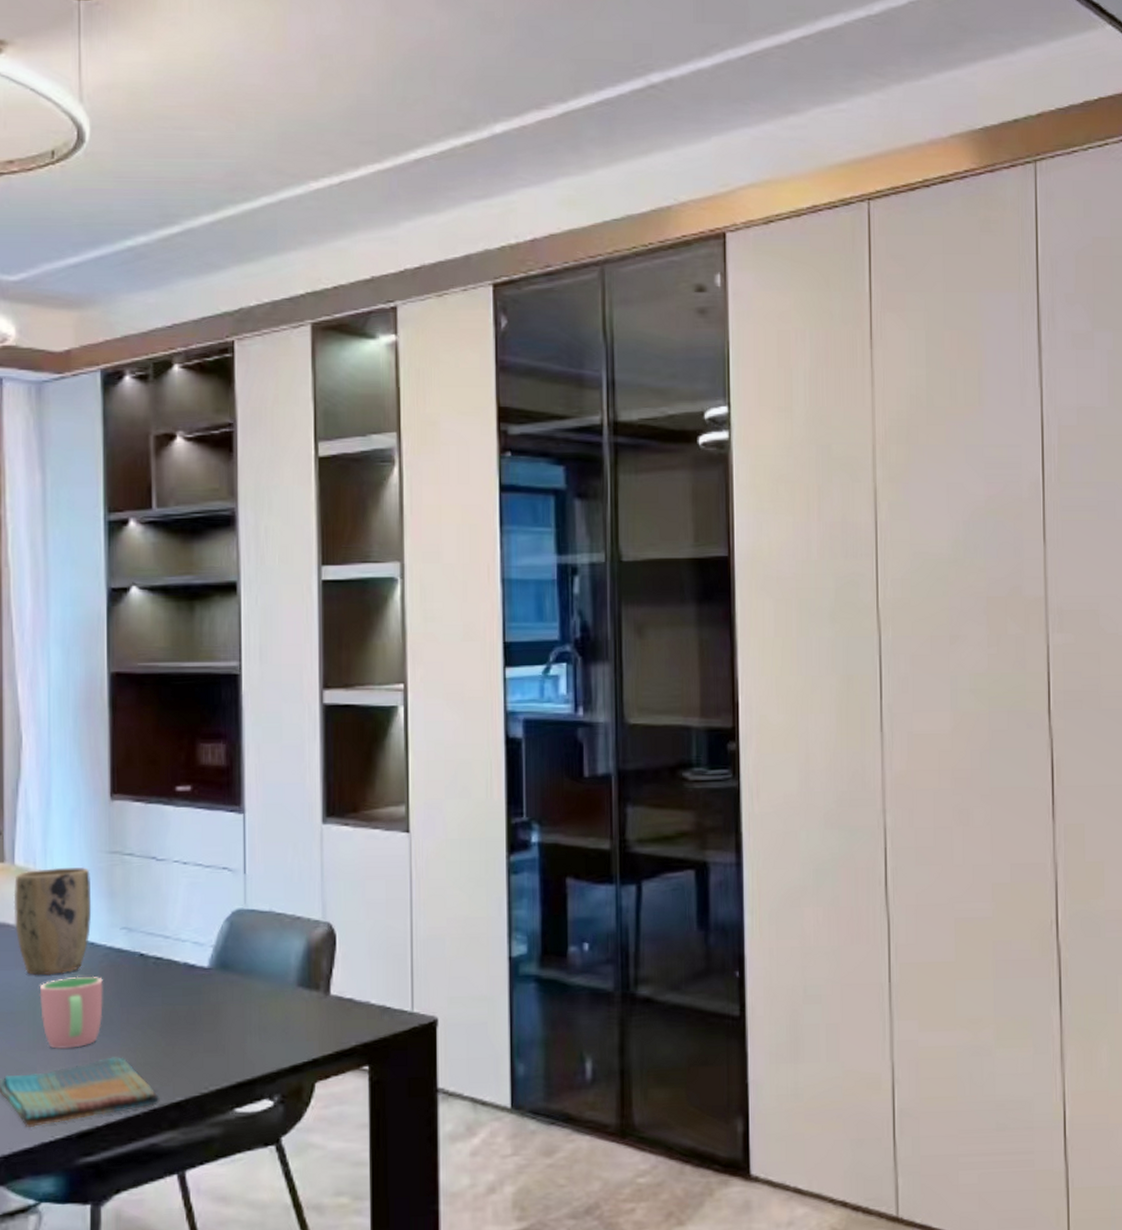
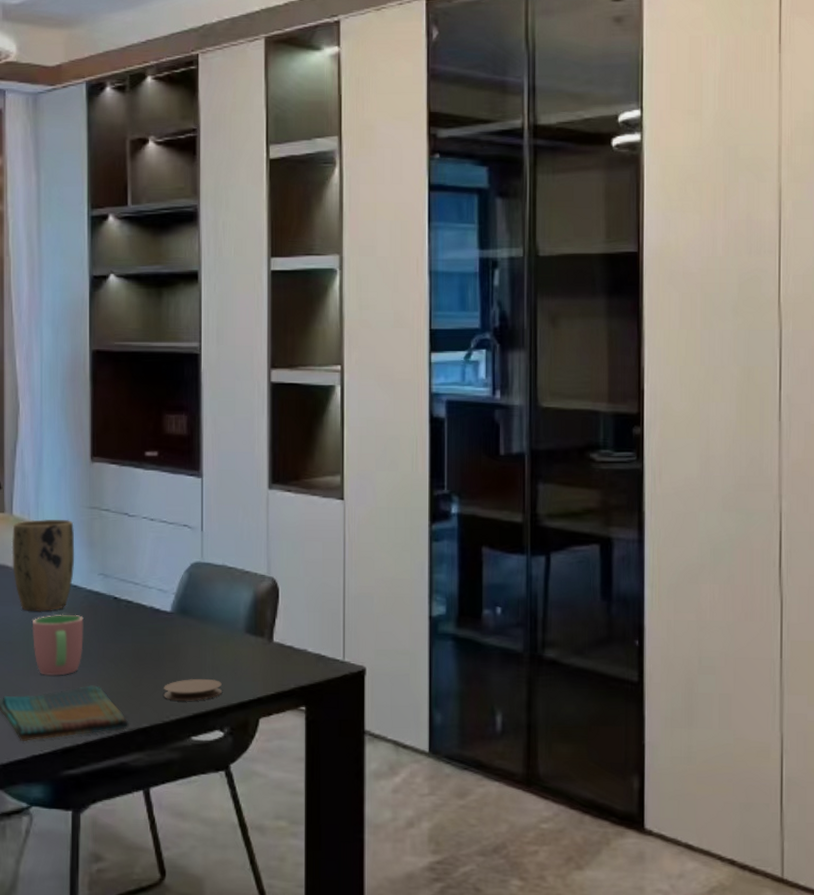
coaster: none [201,1041,270,1069] -> present [164,678,222,702]

